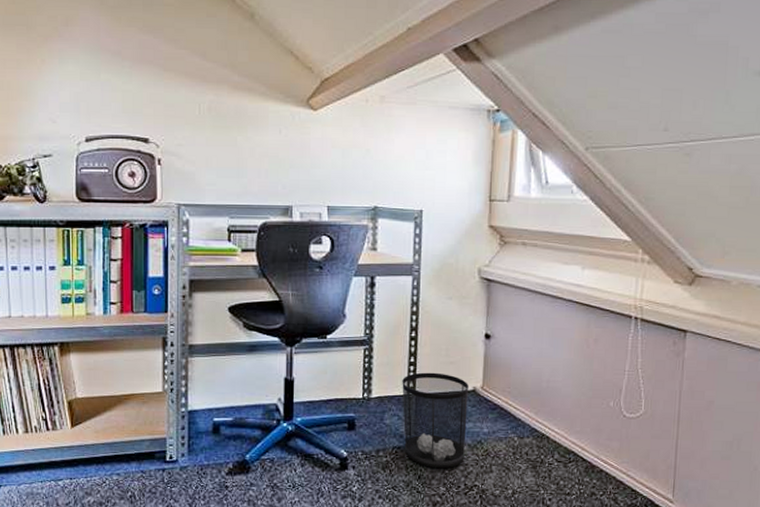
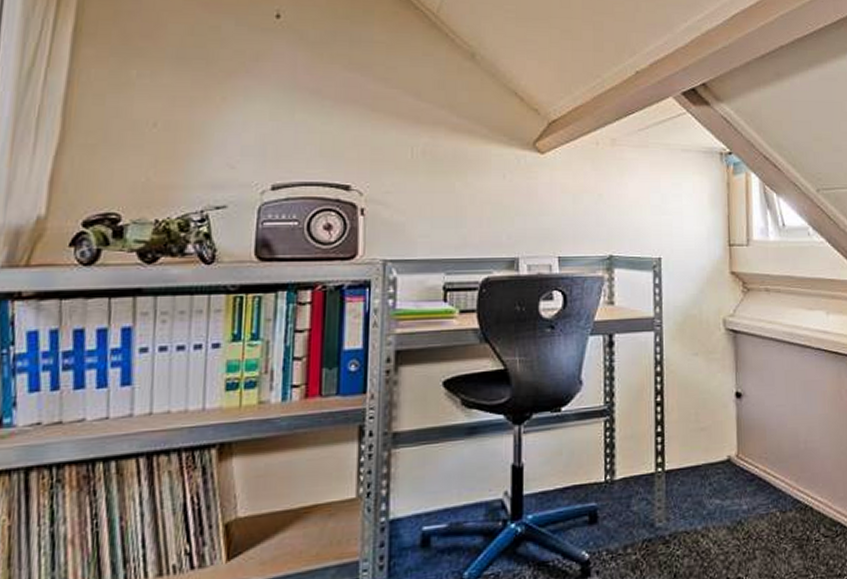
waste bin: present [402,372,468,469] -> none [649,442,724,563]

